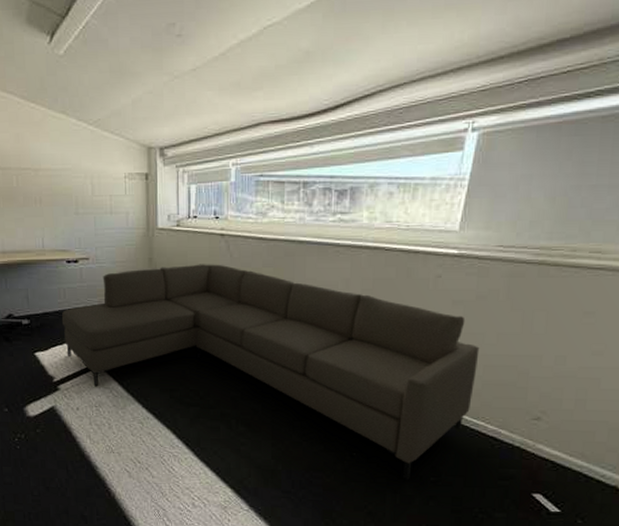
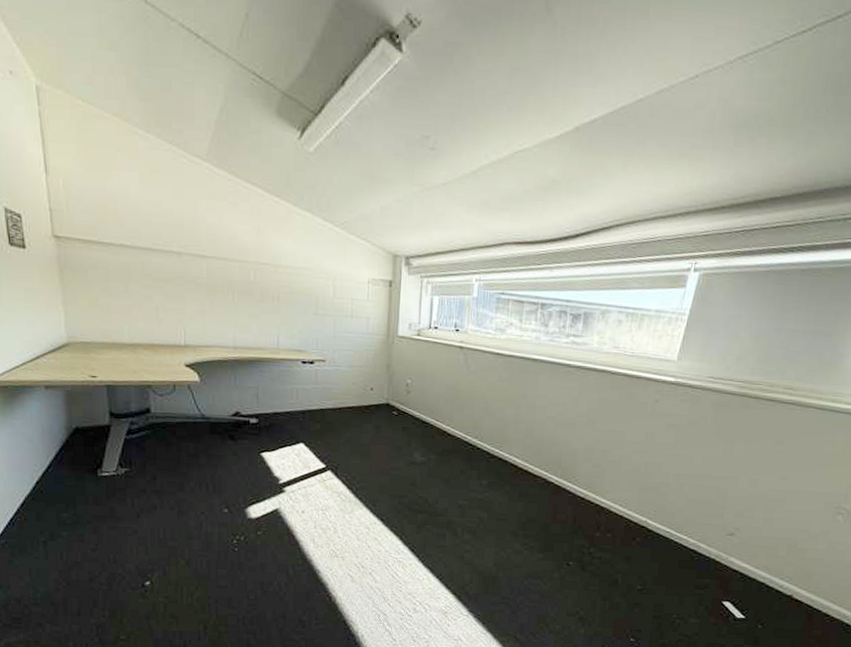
sofa: present [61,264,480,480] -> none [292,374,687,588]

